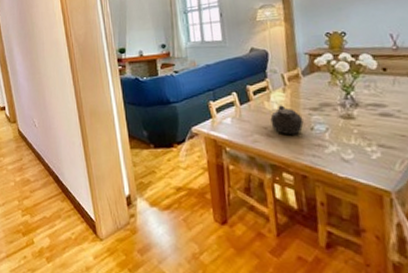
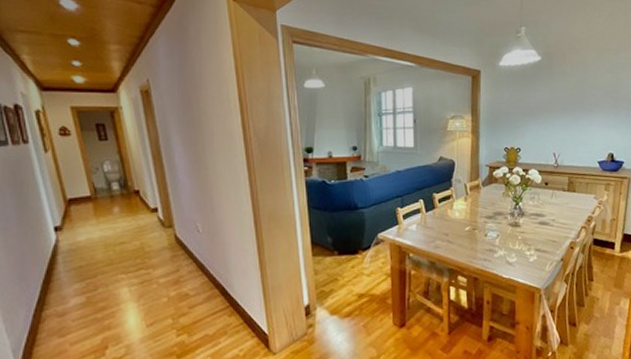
teapot: present [269,105,304,135] -> none [451,213,480,241]

